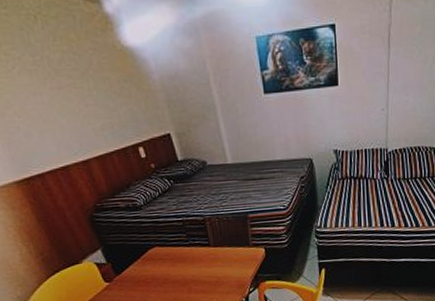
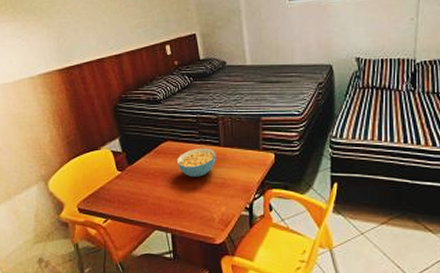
cereal bowl: none [166,249,208,279] -> present [176,147,216,177]

